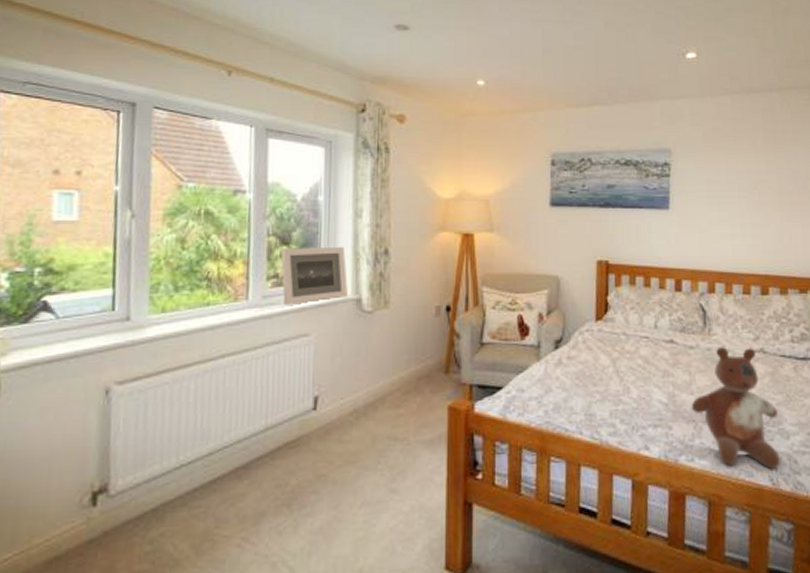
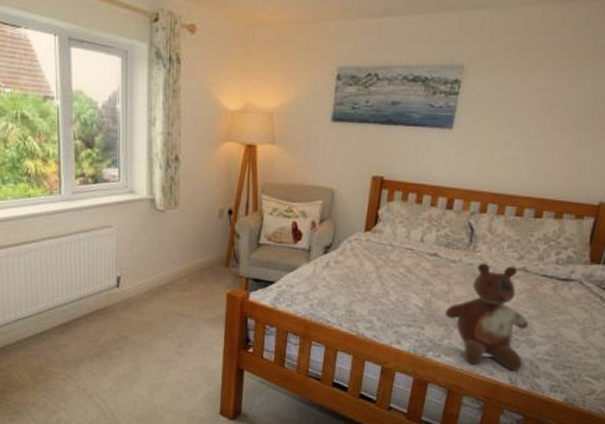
picture frame: present [281,246,349,305] -> none [86,151,144,201]

